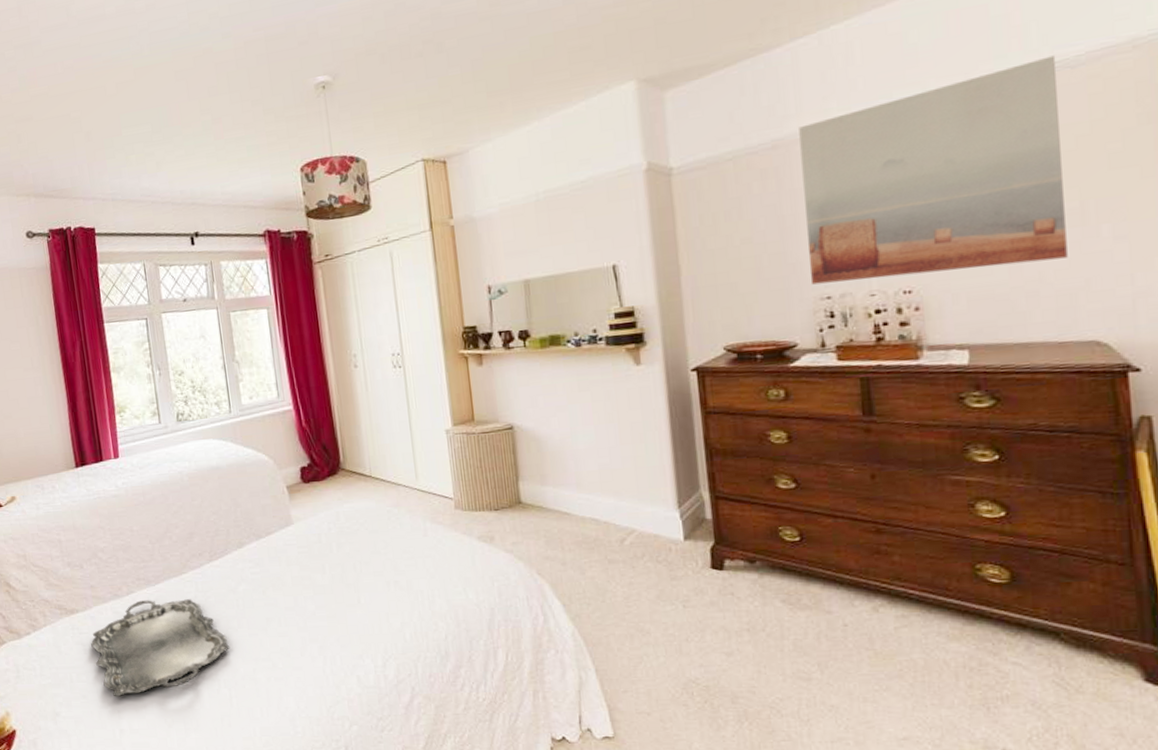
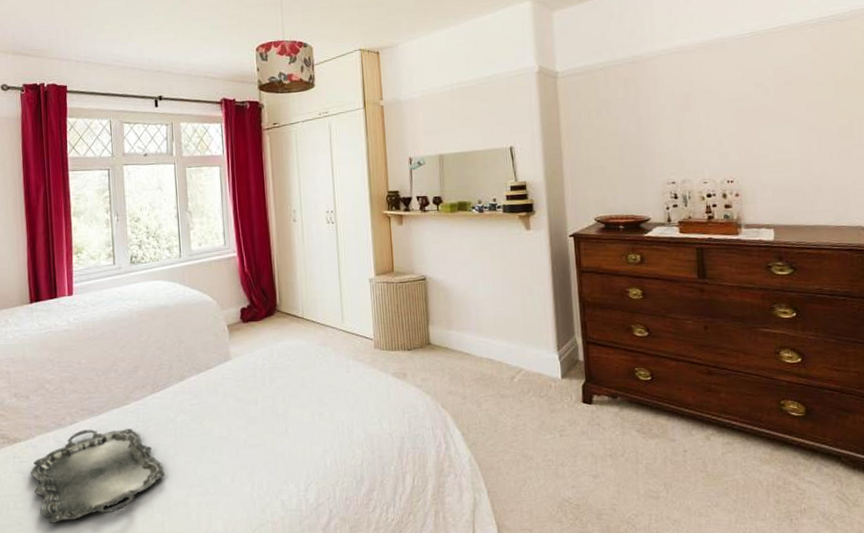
wall art: present [799,55,1068,285] -> none [652,11,841,172]

